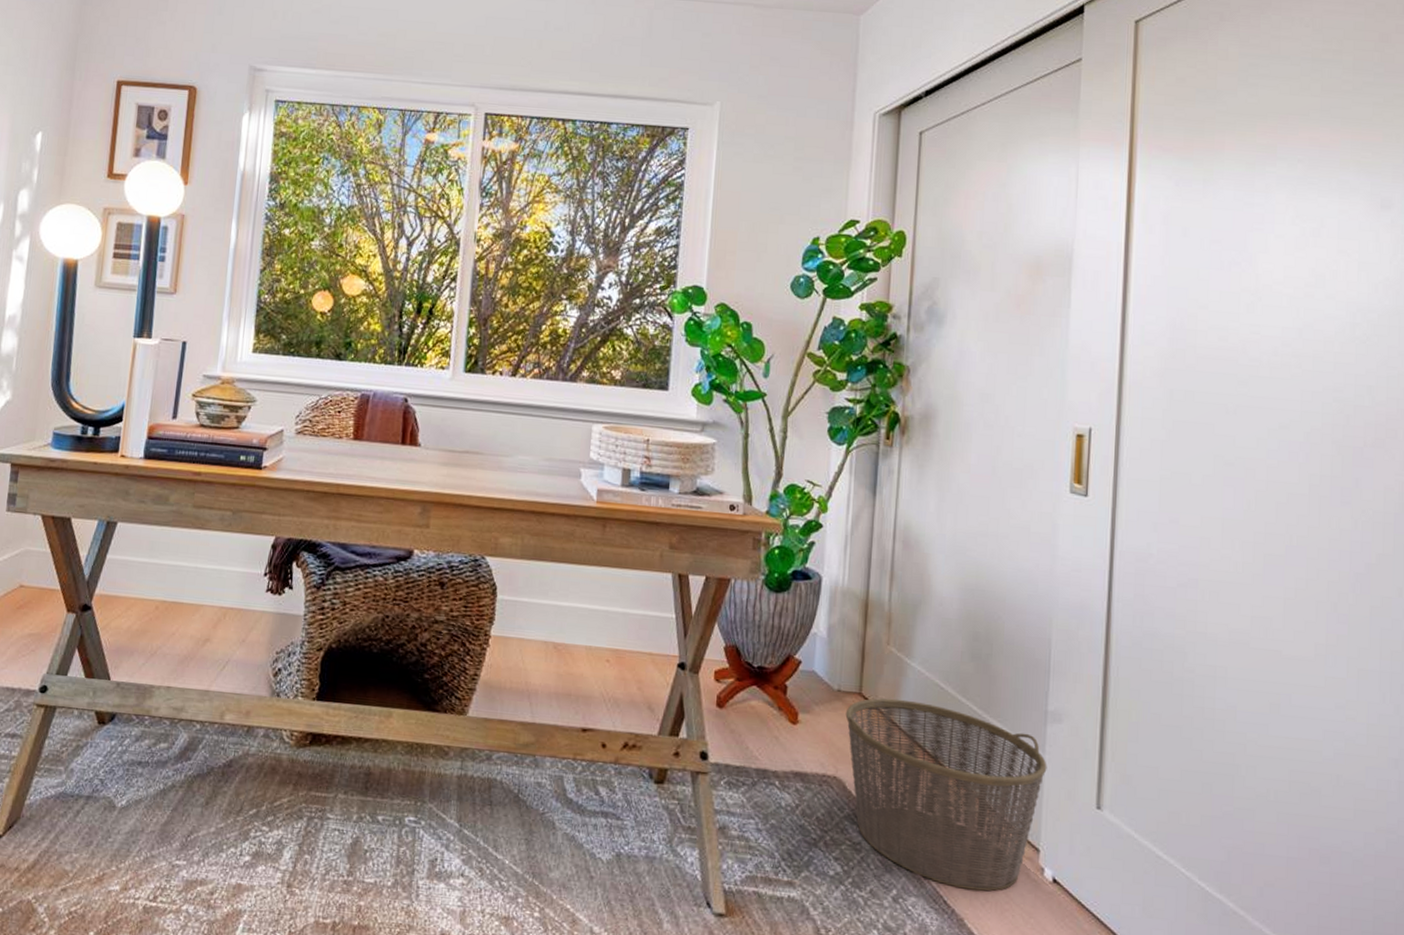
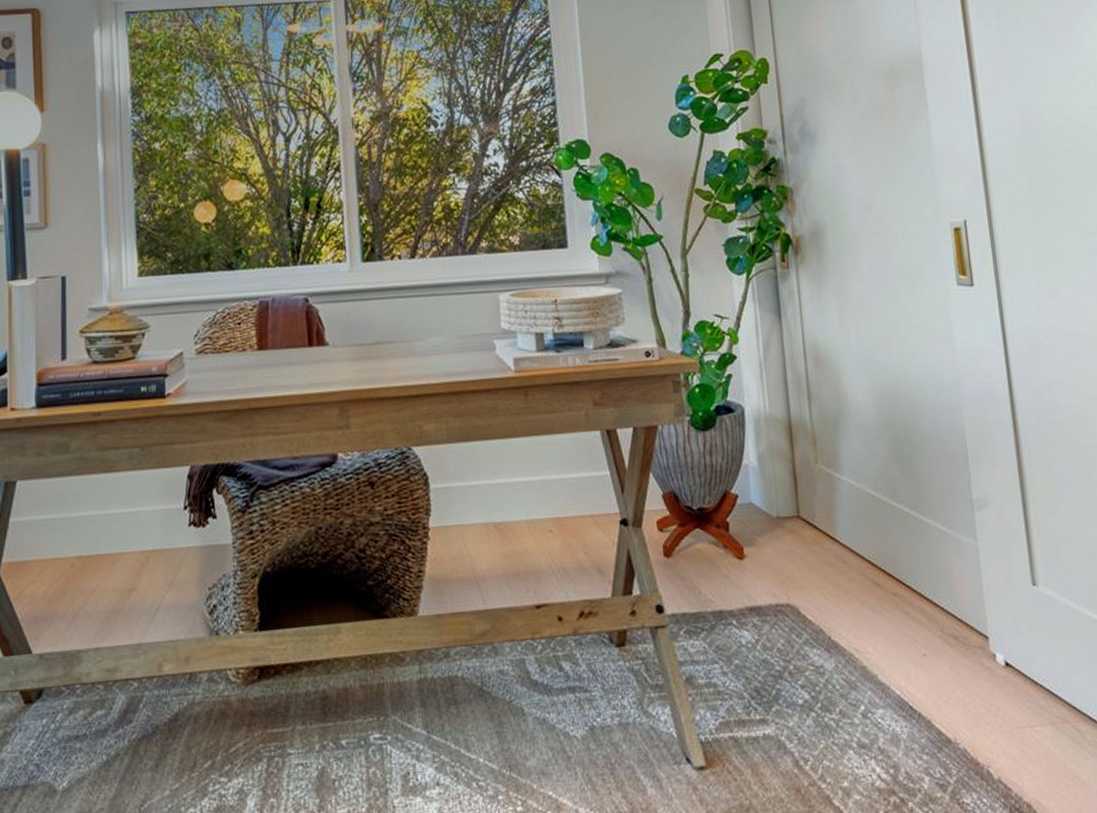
basket: present [845,698,1047,892] -> none [787,514,982,691]

